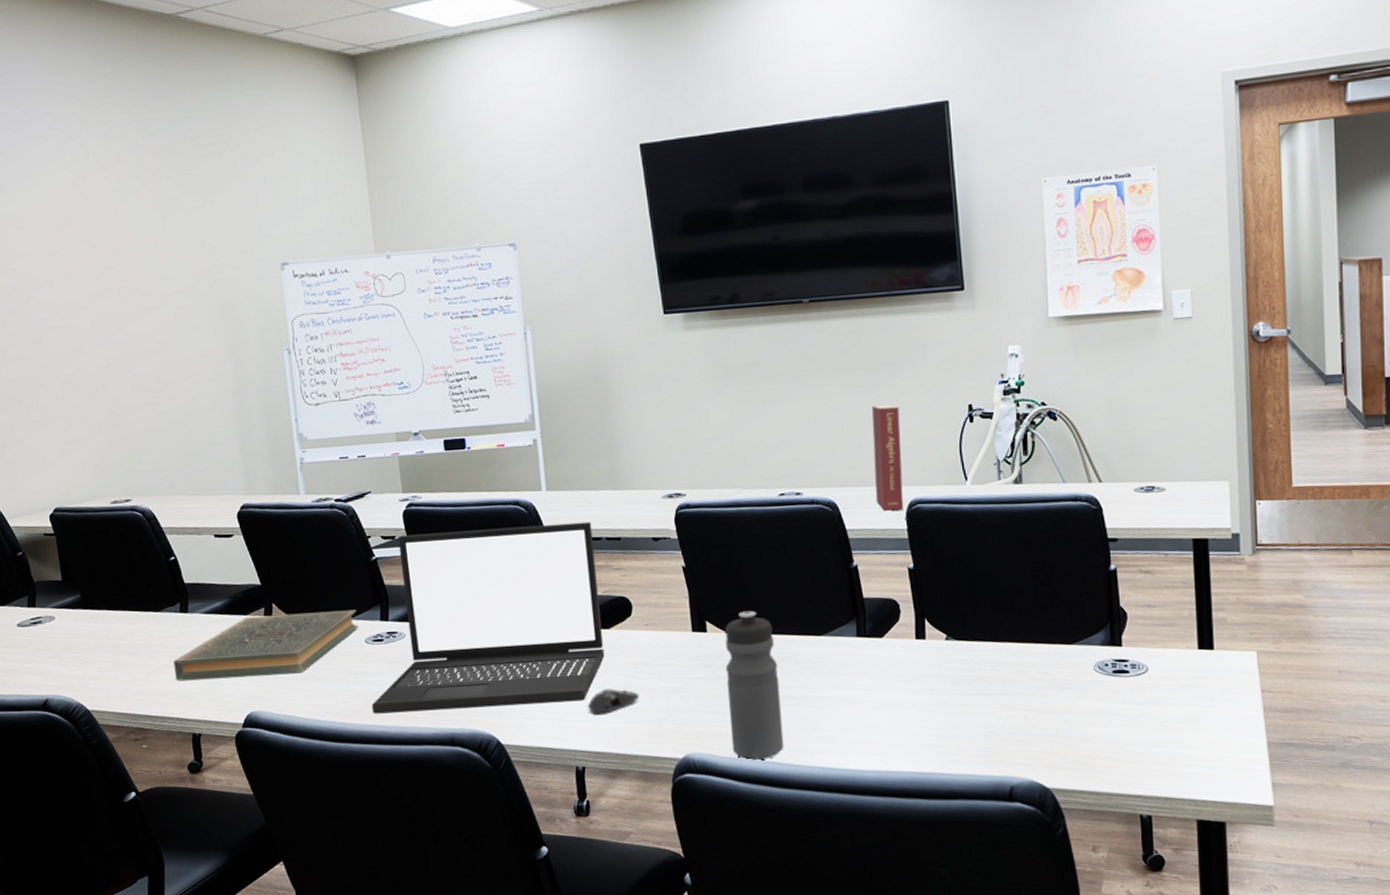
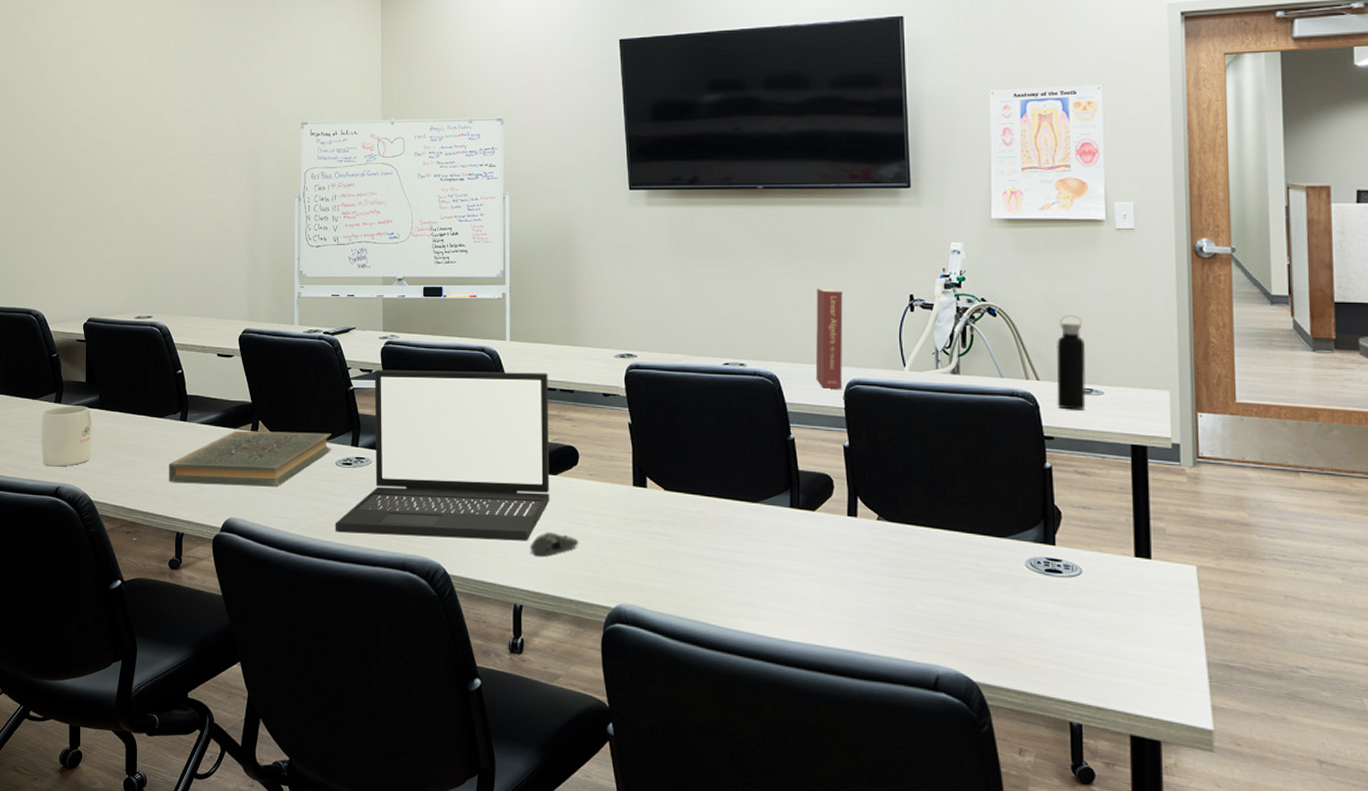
mug: none [15,607,80,678] -> present [40,405,92,467]
water bottle: present [725,610,784,760] -> none [662,471,713,618]
water bottle: none [1118,412,1148,510] -> present [1056,316,1086,410]

